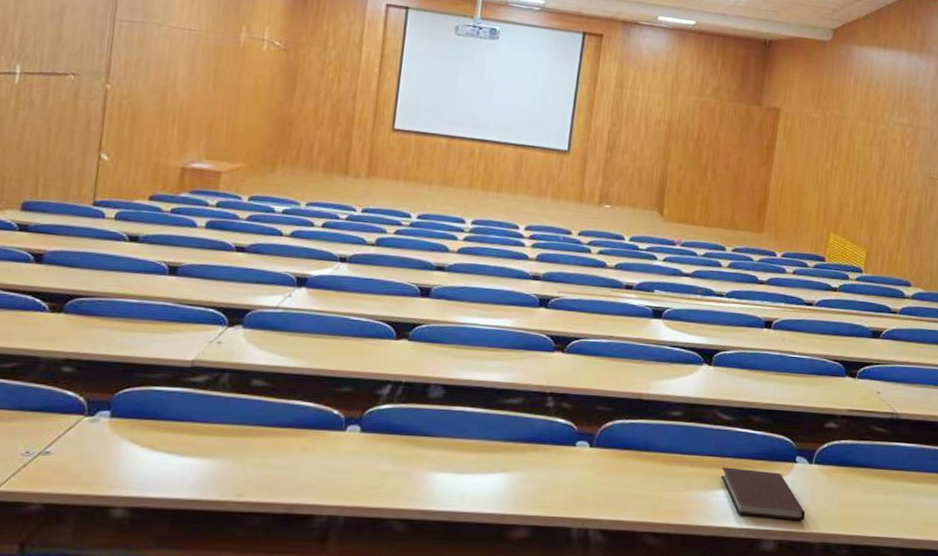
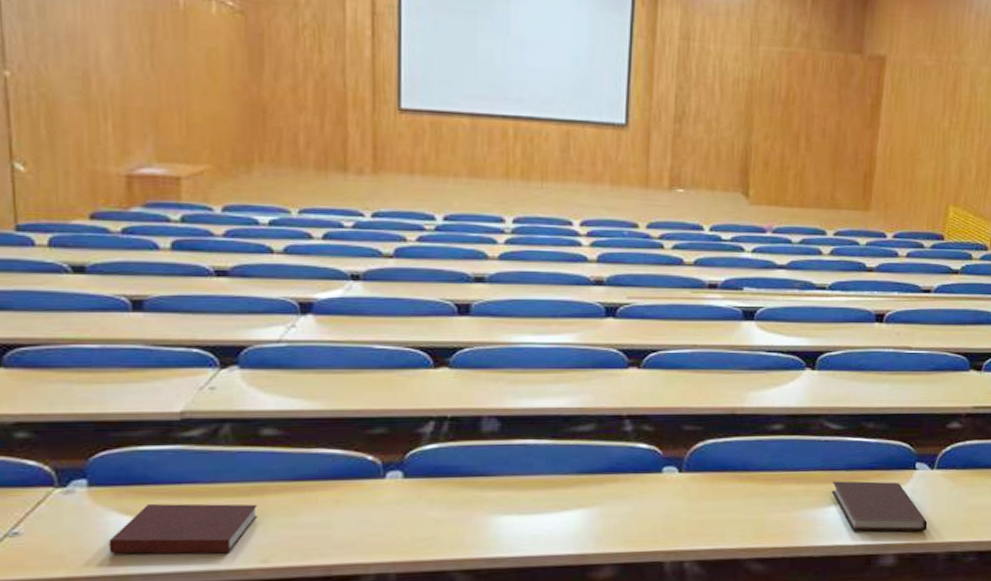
notebook: none [117,436,240,485] -> present [108,503,258,554]

